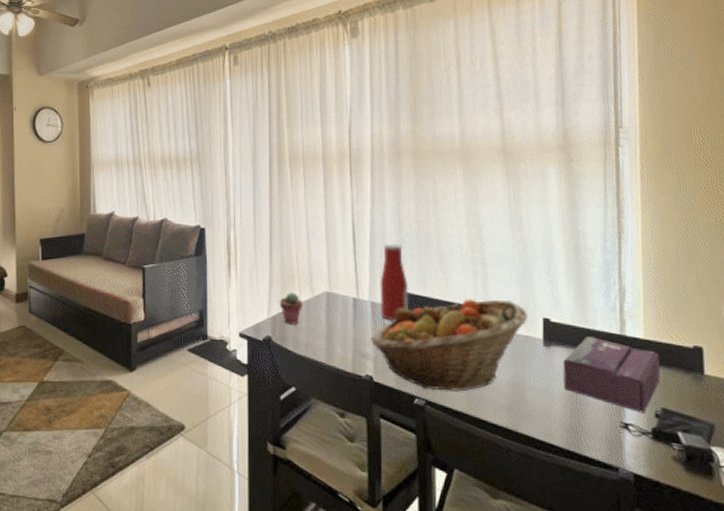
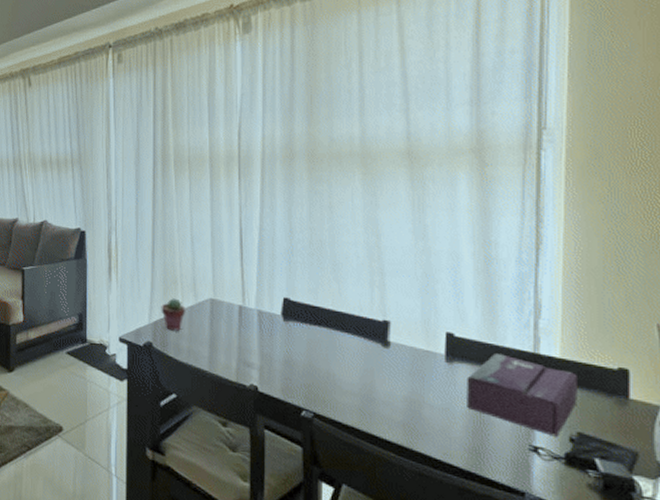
fruit basket: present [371,299,528,392] -> none [256,310,429,406]
bottle: present [380,243,410,321] -> none [268,250,299,331]

